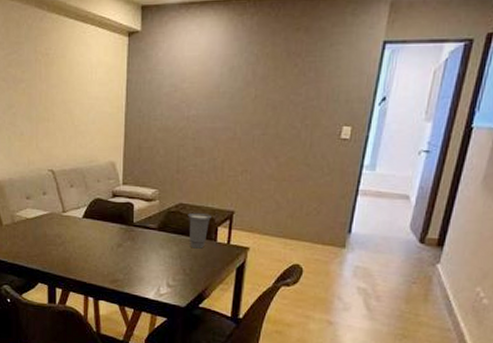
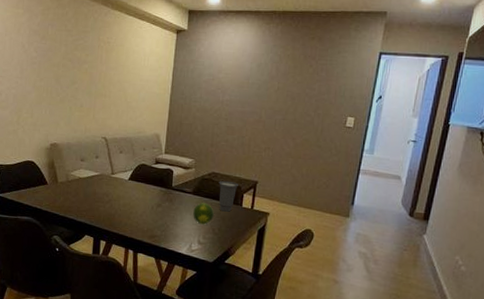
fruit: none [159,240,184,265] -> present [193,203,214,225]

